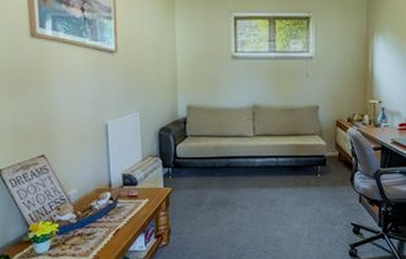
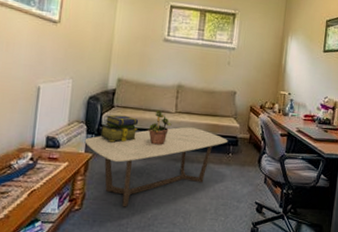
coffee table: none [162,150,315,239] -> present [84,127,228,207]
stack of books: none [177,144,216,174] -> present [101,115,139,143]
potted plant: none [225,135,251,173] -> present [146,110,172,145]

